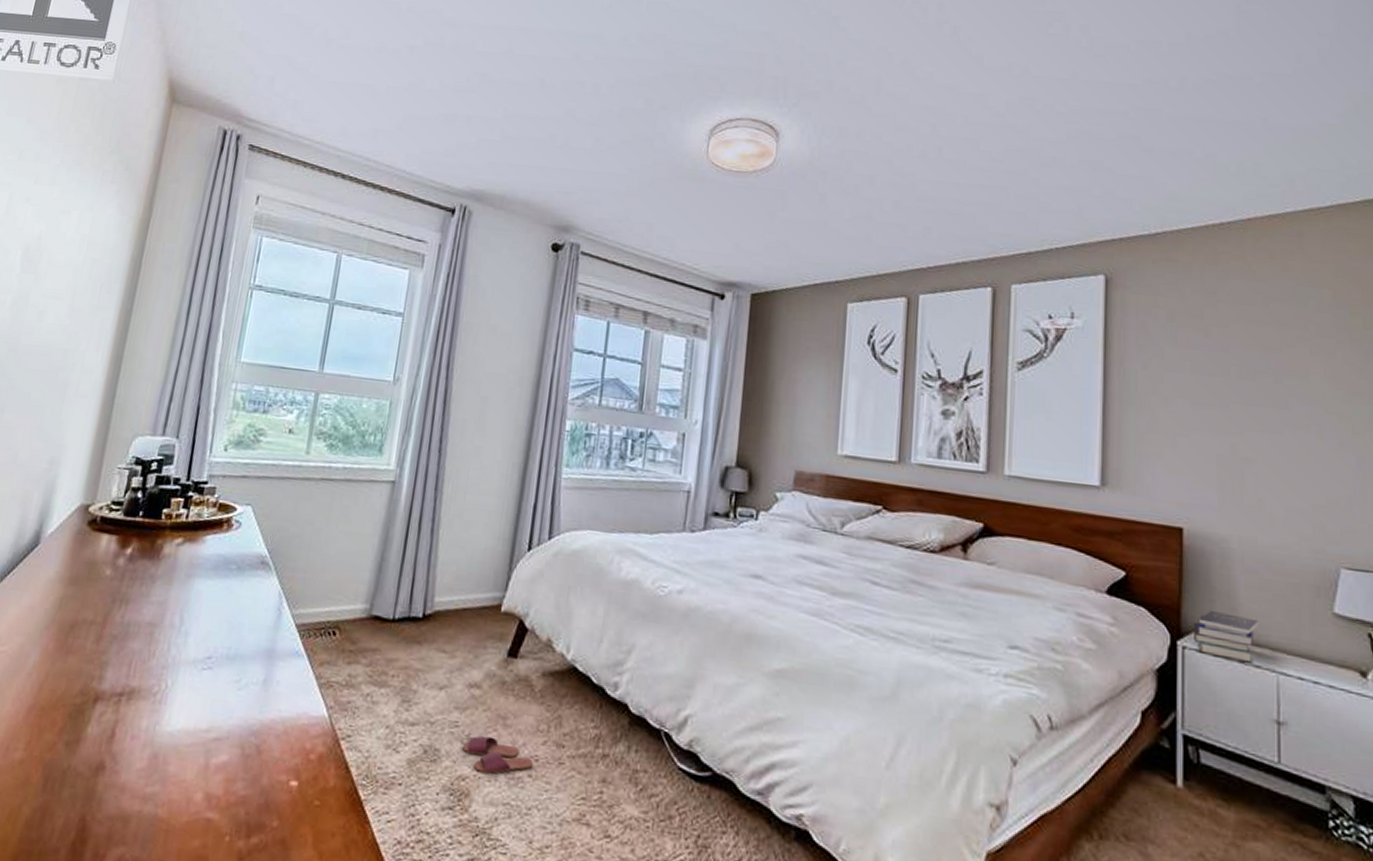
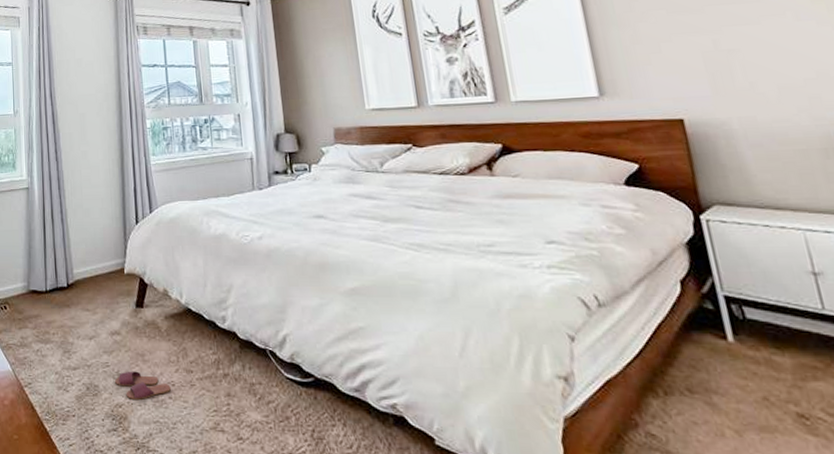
books: present [1194,611,1260,663] -> none [712,185,776,225]

